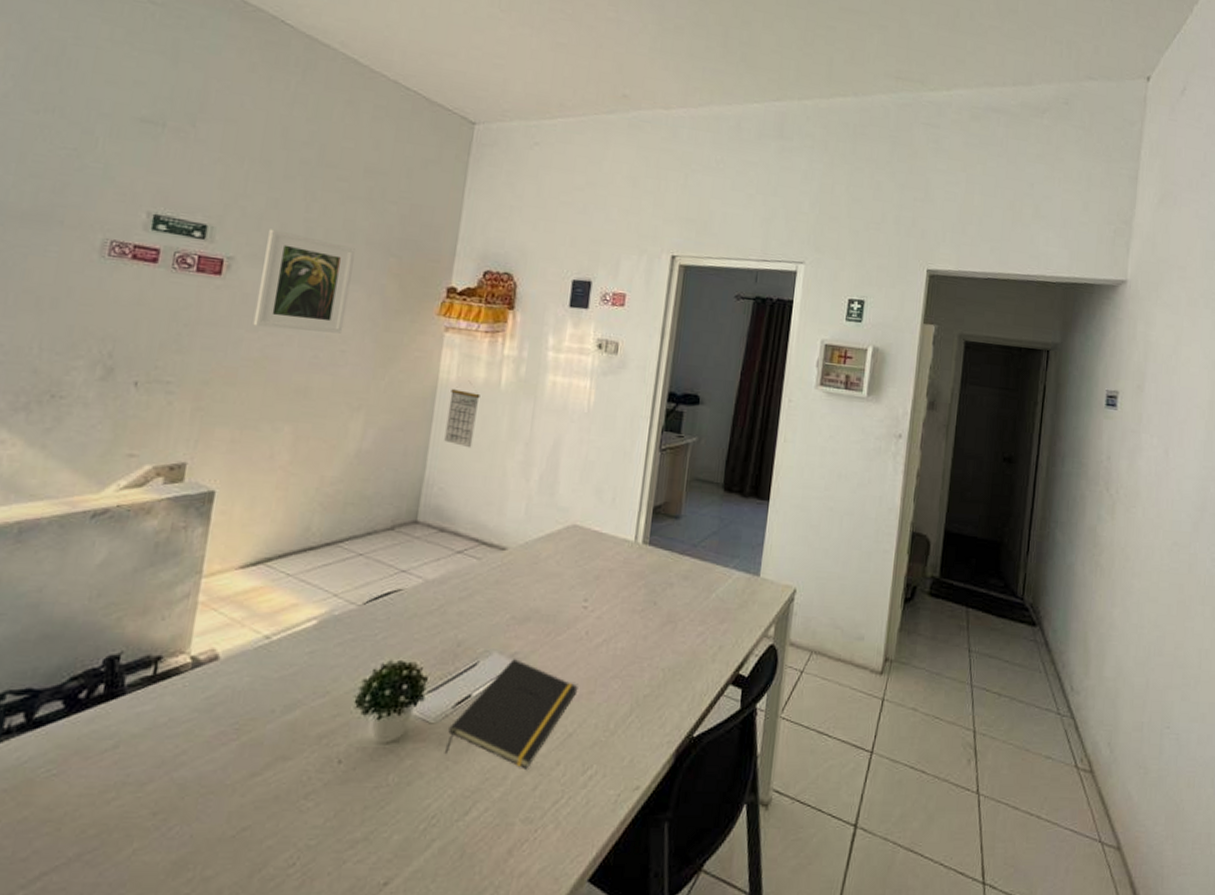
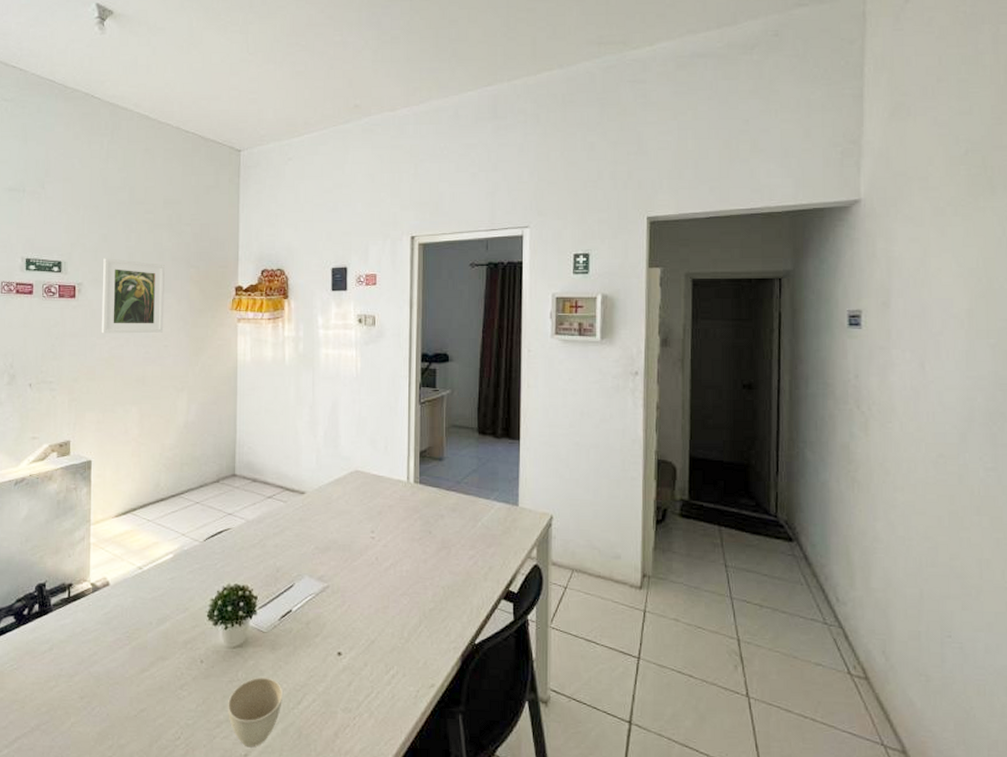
cup: none [367,780,447,873] -> present [228,676,284,748]
calendar: present [444,380,480,448] -> none [248,359,271,414]
notepad: present [444,659,578,770] -> none [277,581,375,669]

